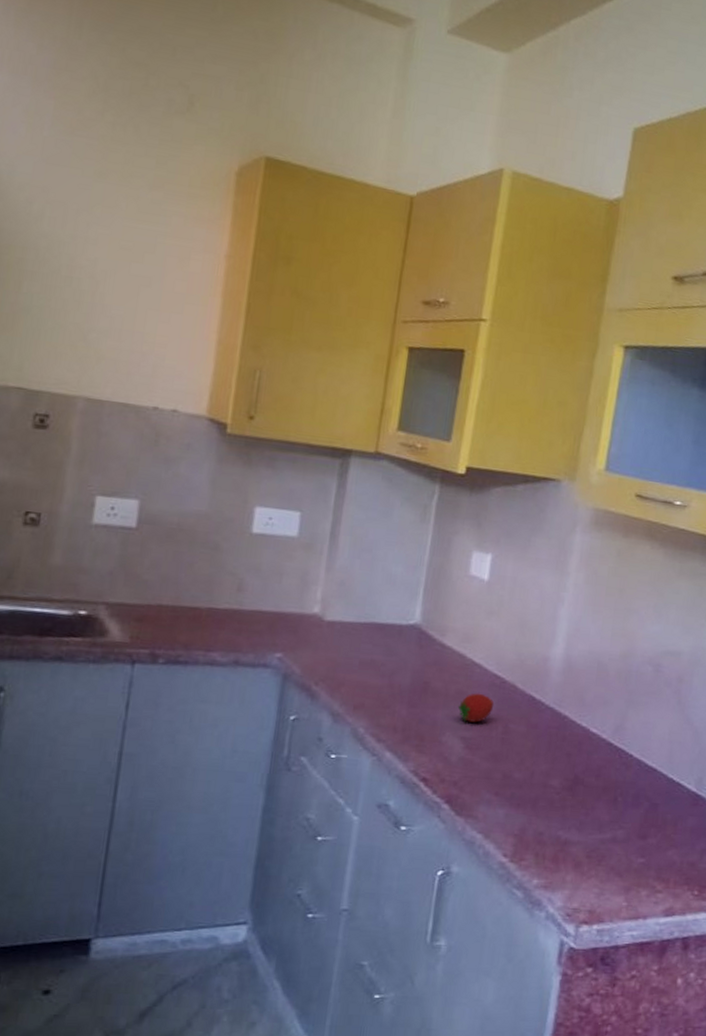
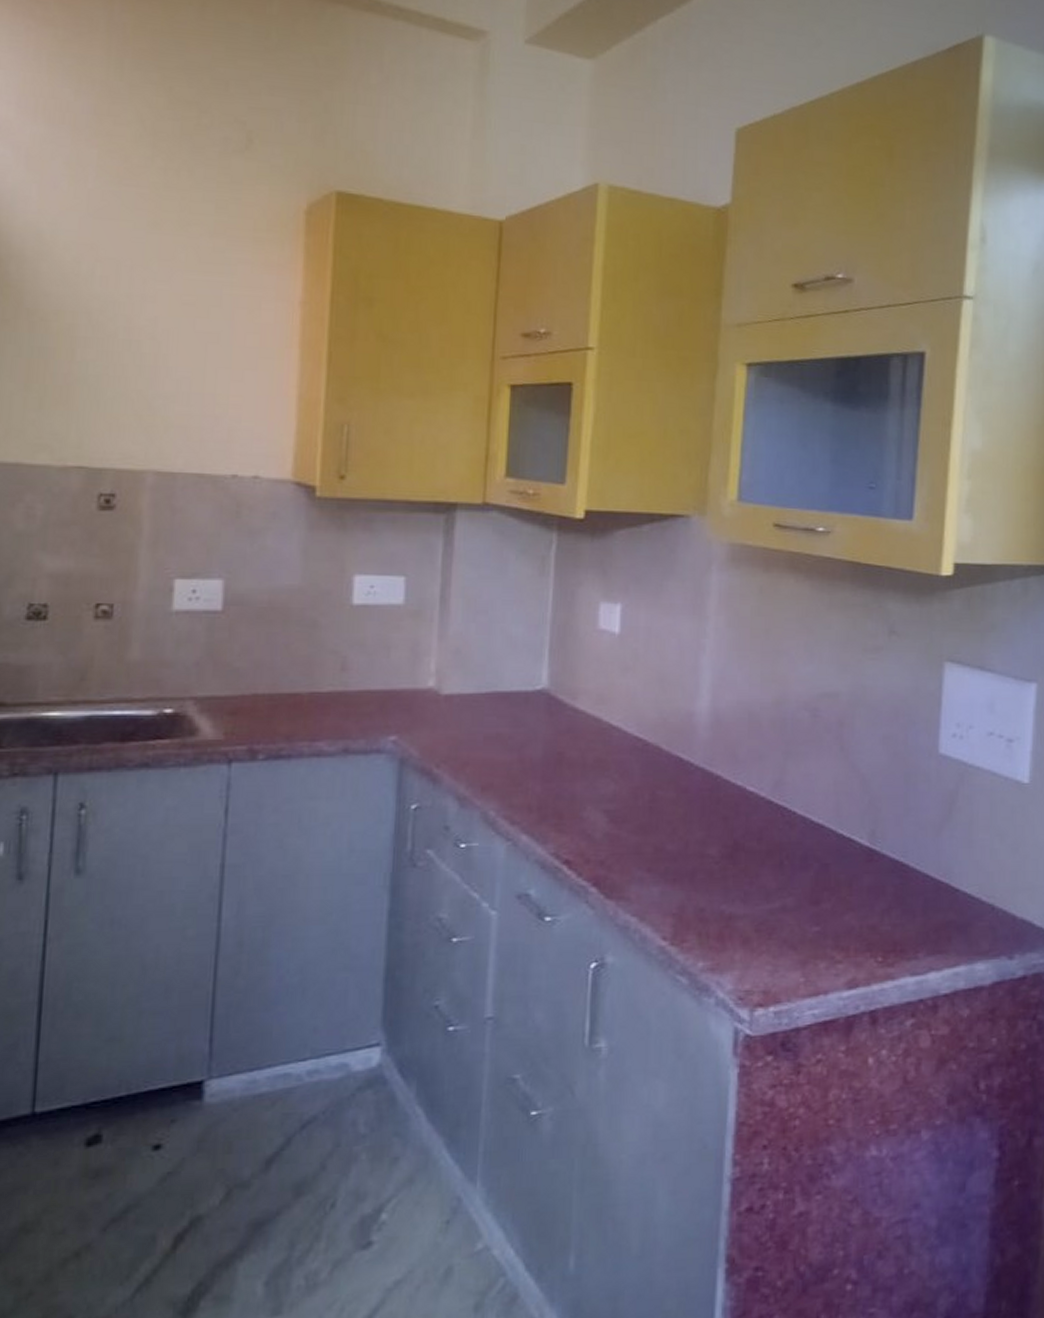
fruit: present [457,693,494,723] -> none [597,759,638,794]

